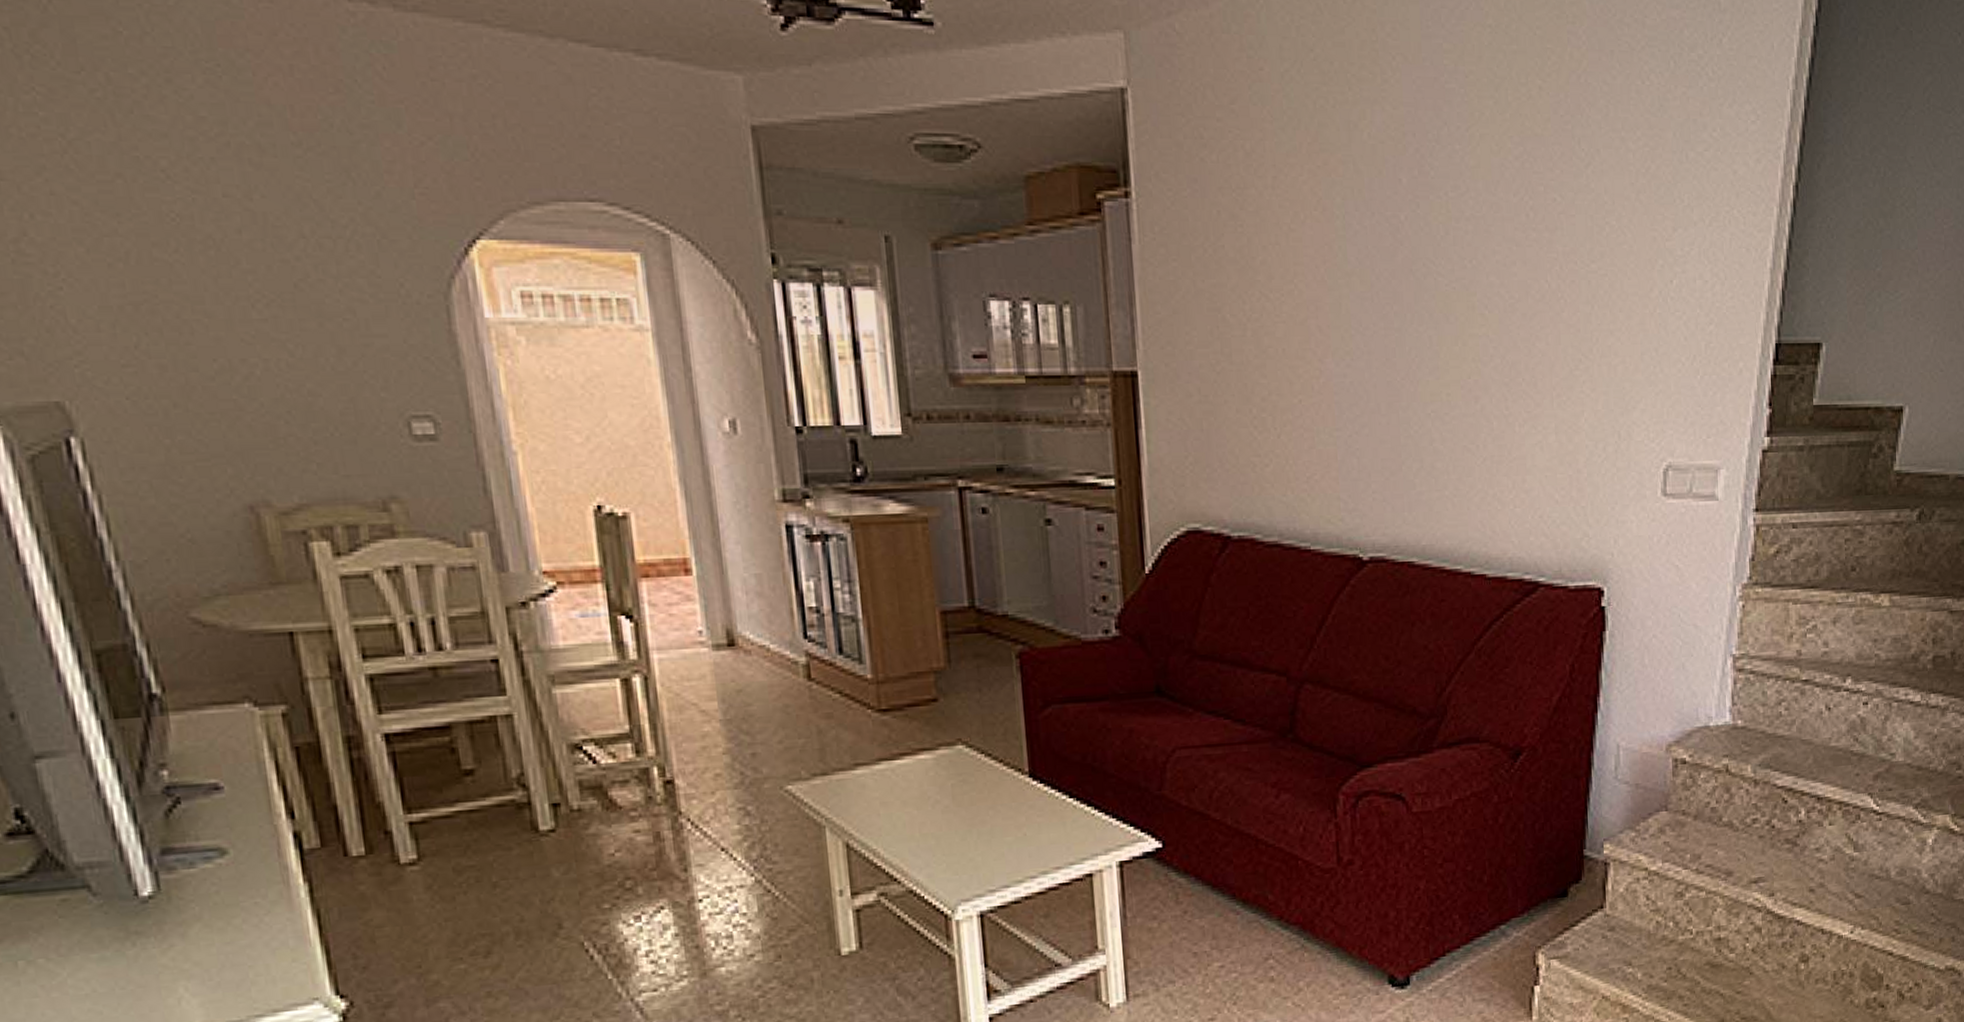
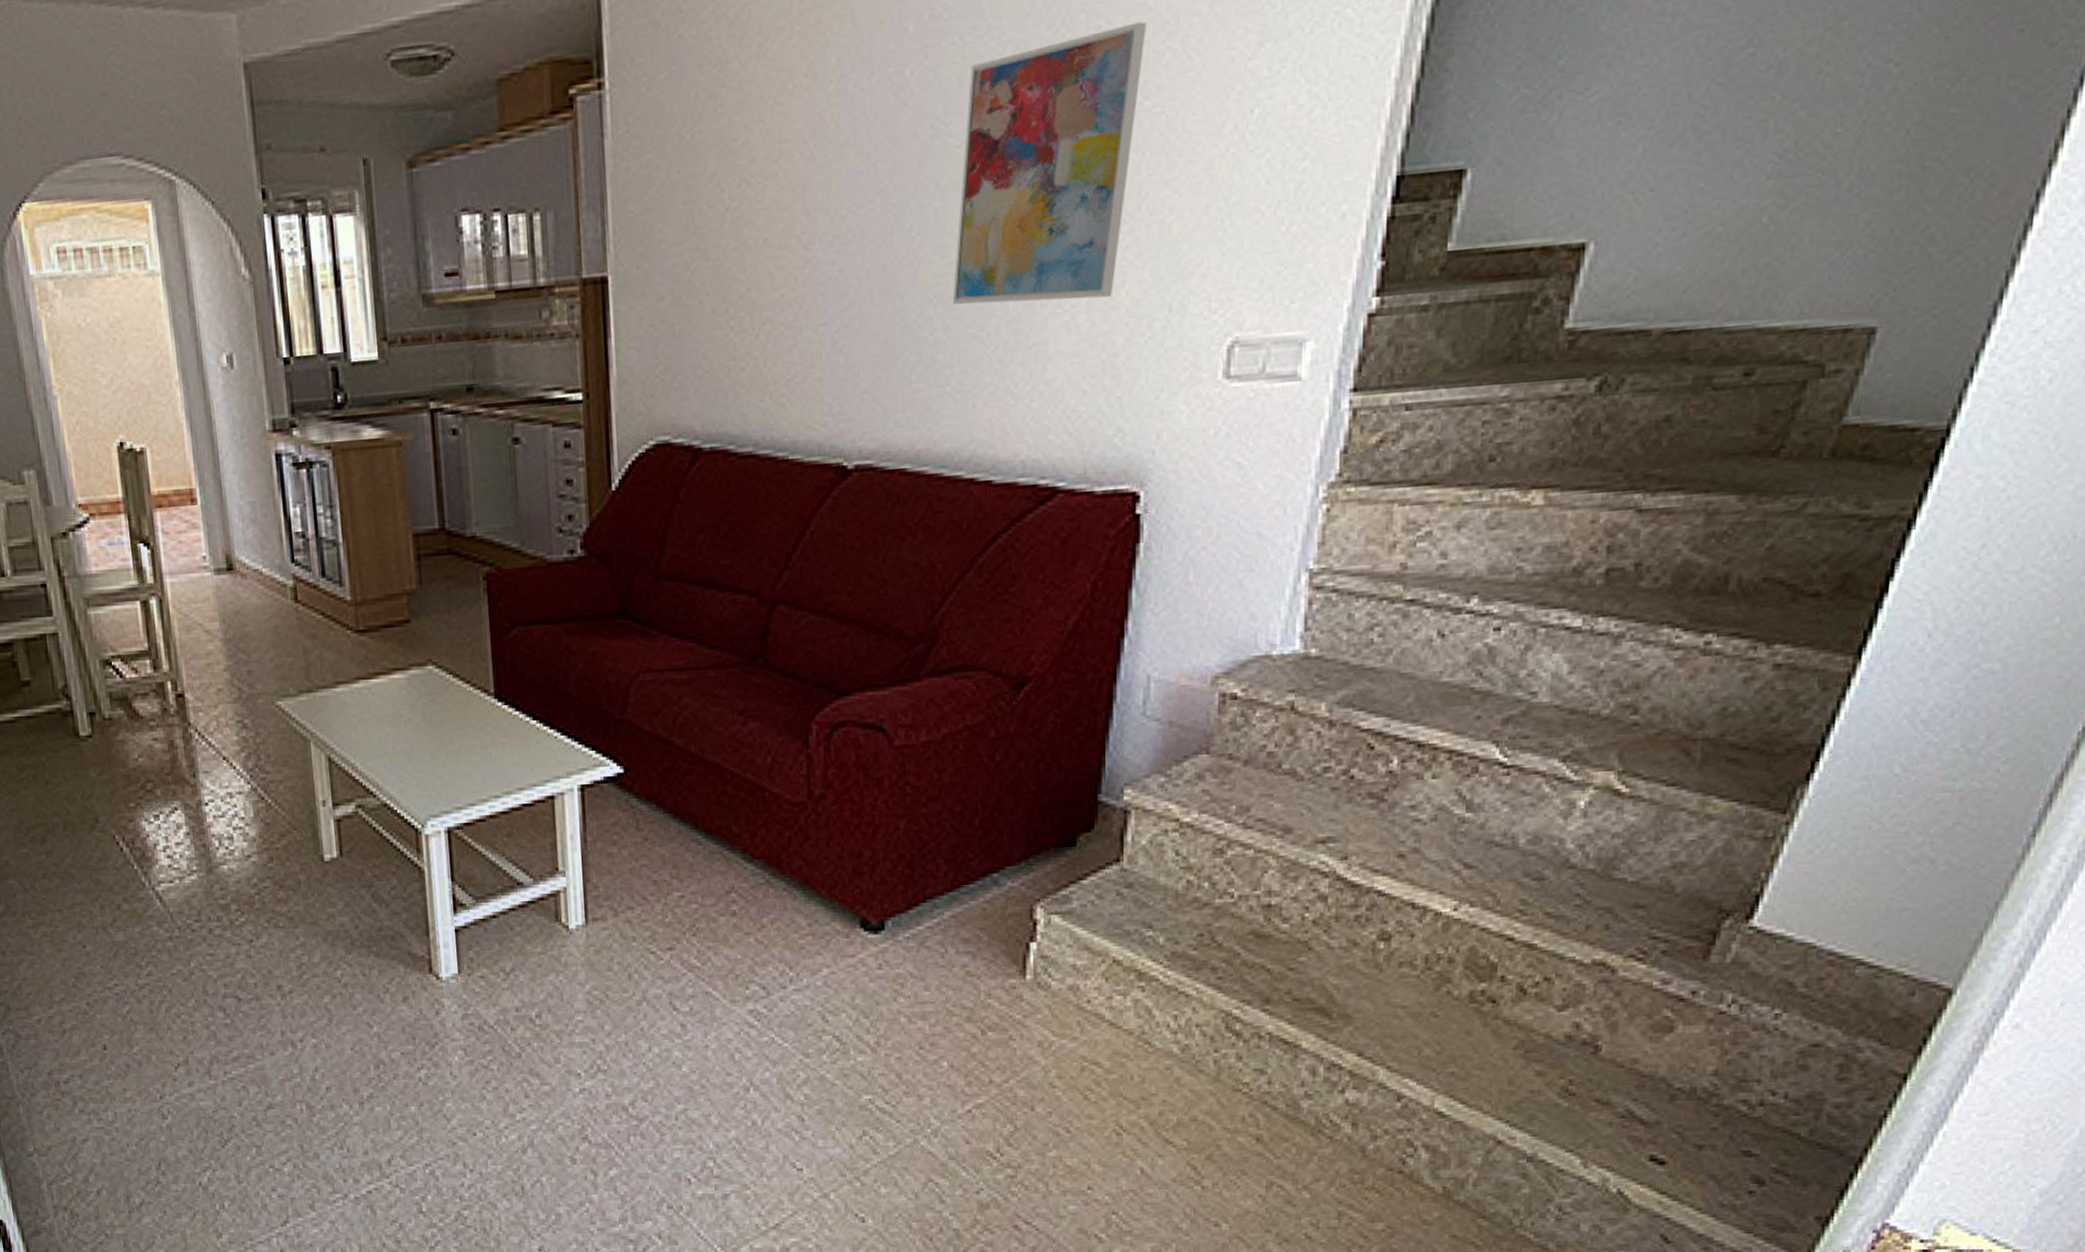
wall art: none [1447,199,1590,423] -> present [952,21,1146,305]

